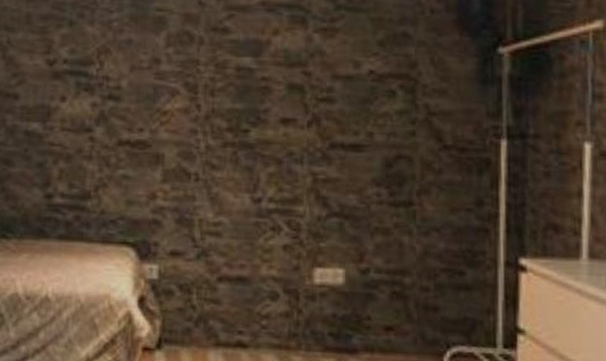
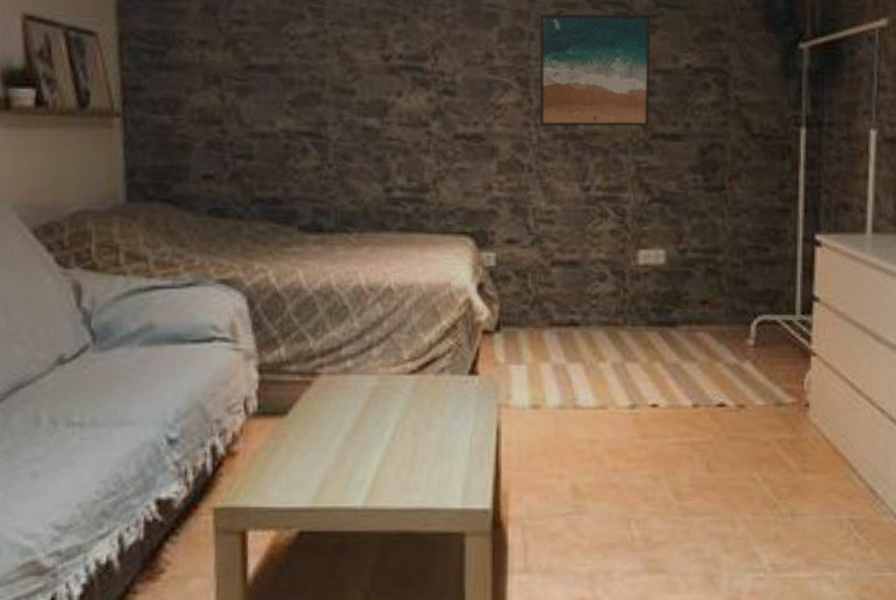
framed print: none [208,17,330,136] -> present [539,13,651,127]

